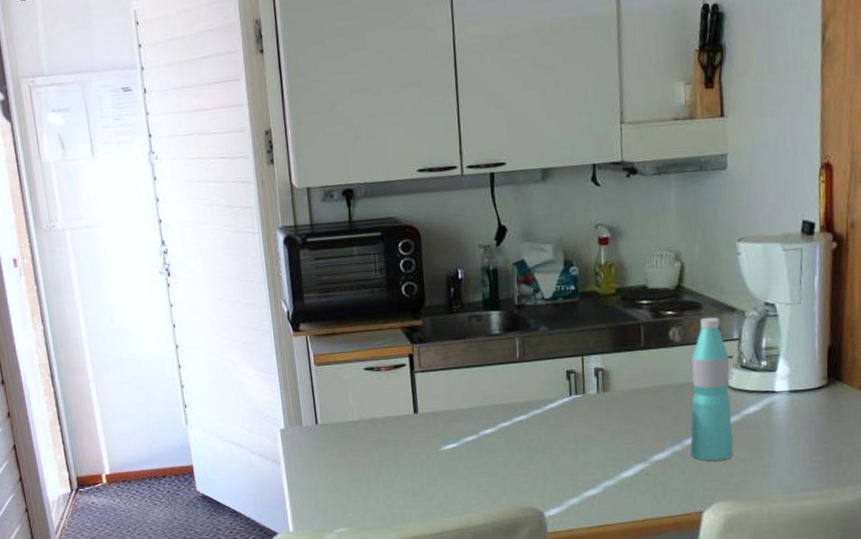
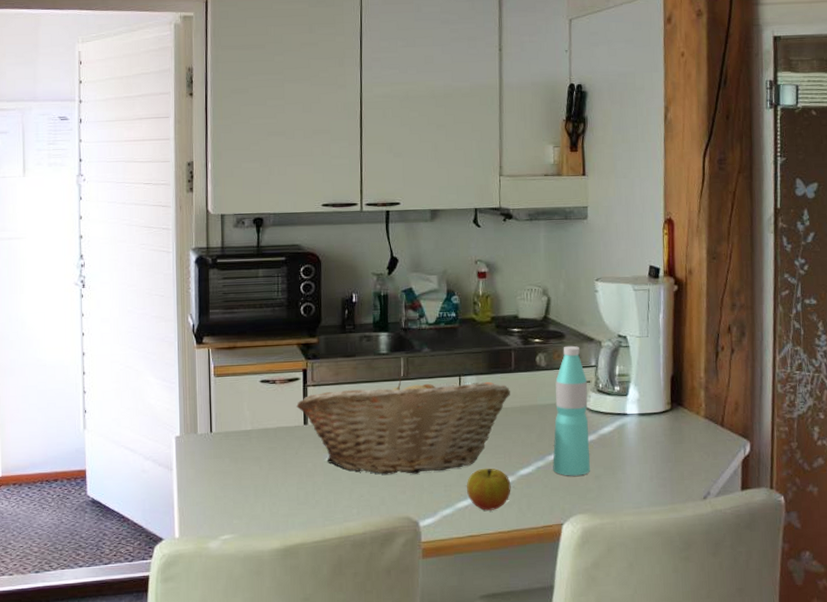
fruit basket: none [404,357,641,463] -> present [296,375,511,474]
apple: none [594,454,644,499] -> present [467,468,511,511]

